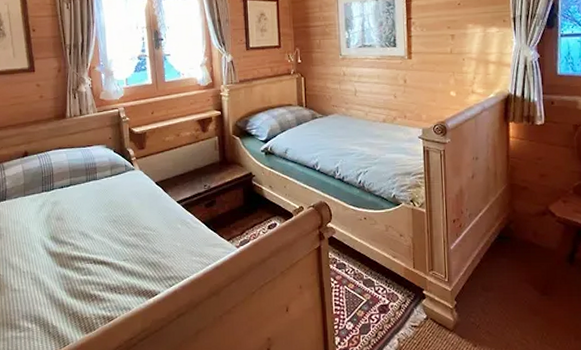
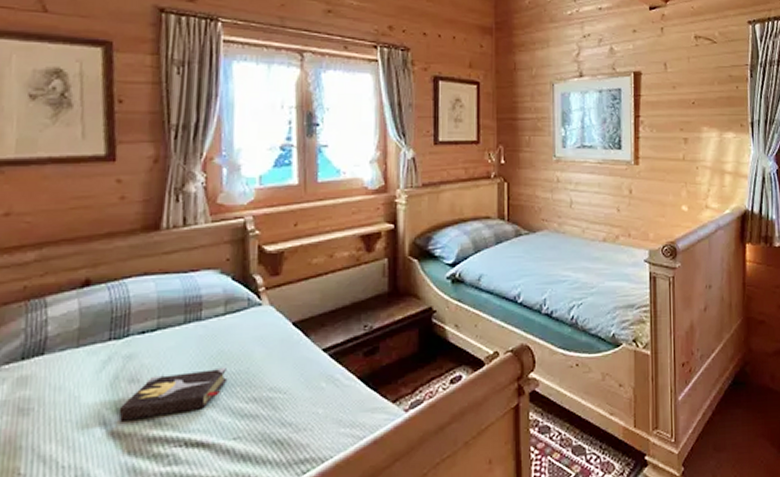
hardback book: none [52,212,117,245] -> present [118,367,228,421]

